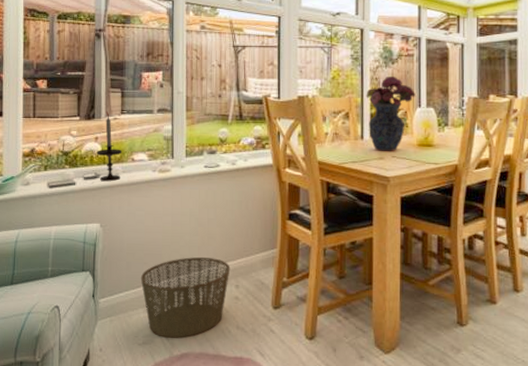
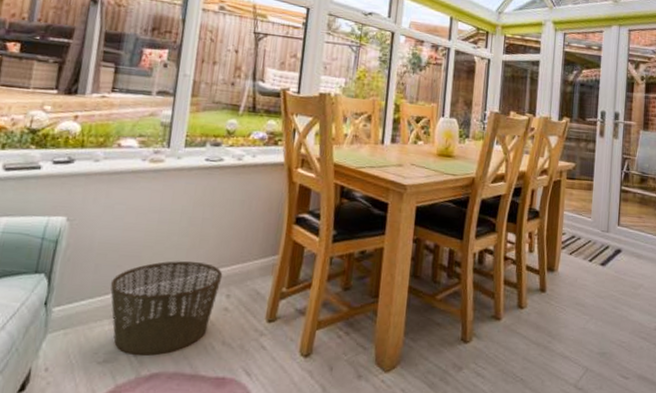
candlestick: present [96,111,123,182] -> none [73,87,107,169]
flower arrangement: present [366,75,415,151] -> none [390,82,440,159]

